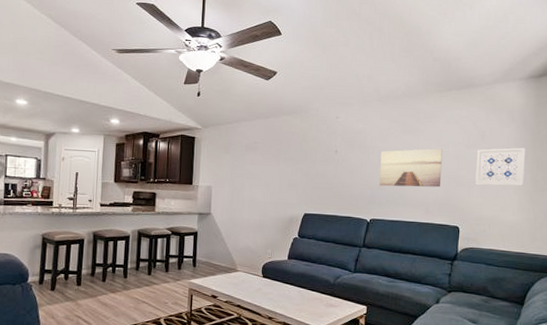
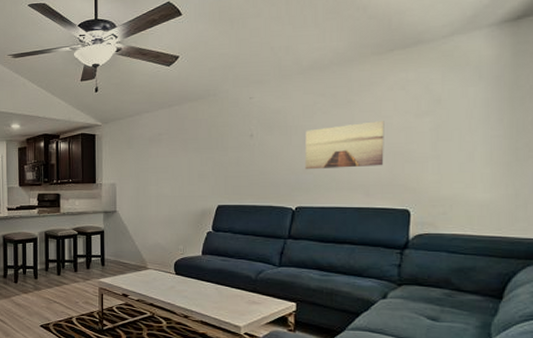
wall art: present [475,147,526,186] -> none [430,109,500,160]

